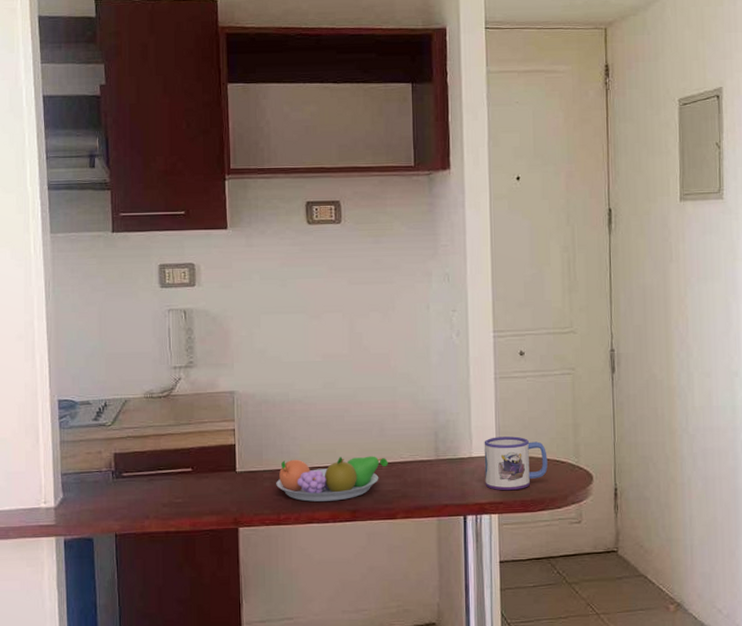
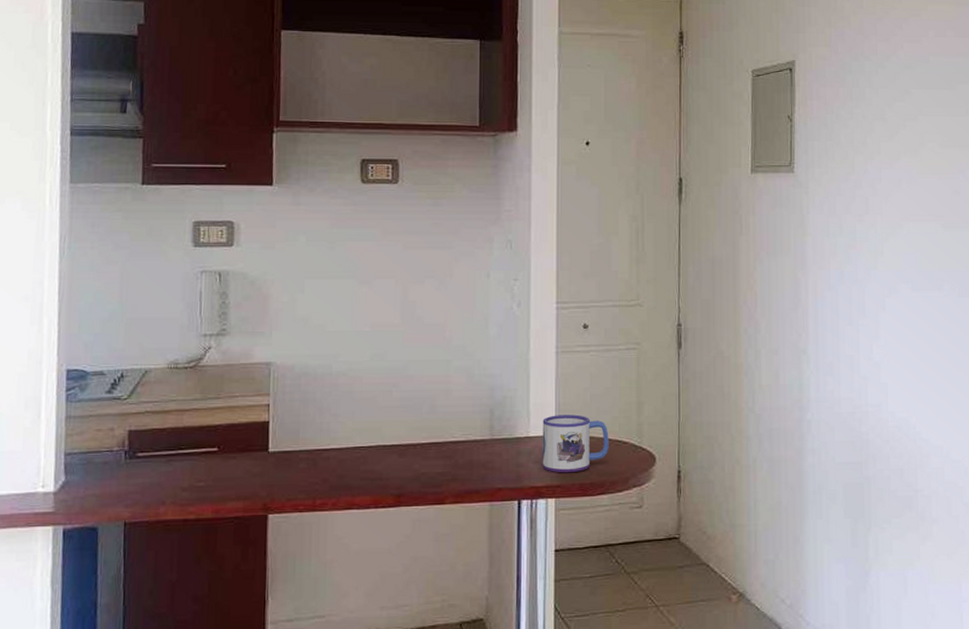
fruit bowl: present [276,456,388,502] -> none [313,435,438,485]

